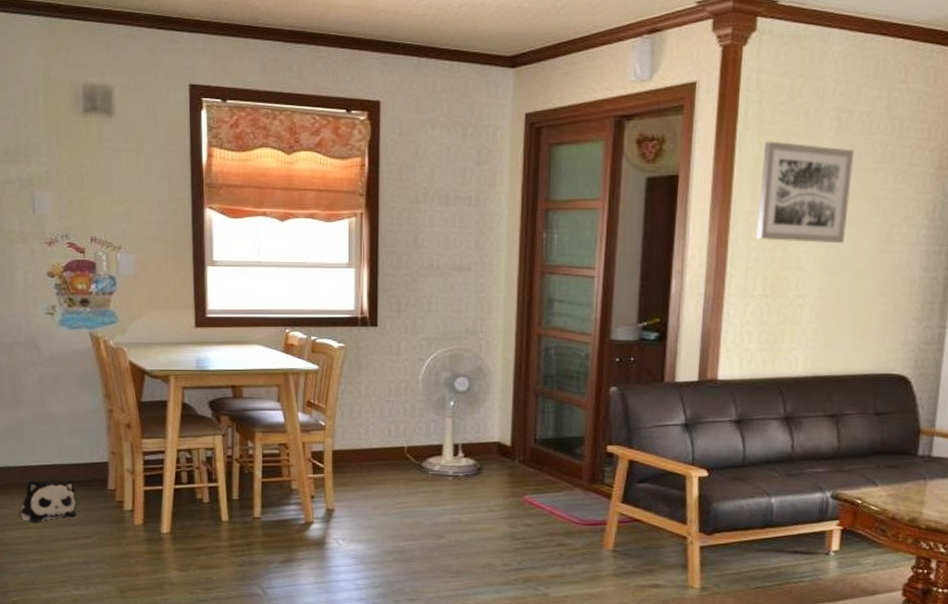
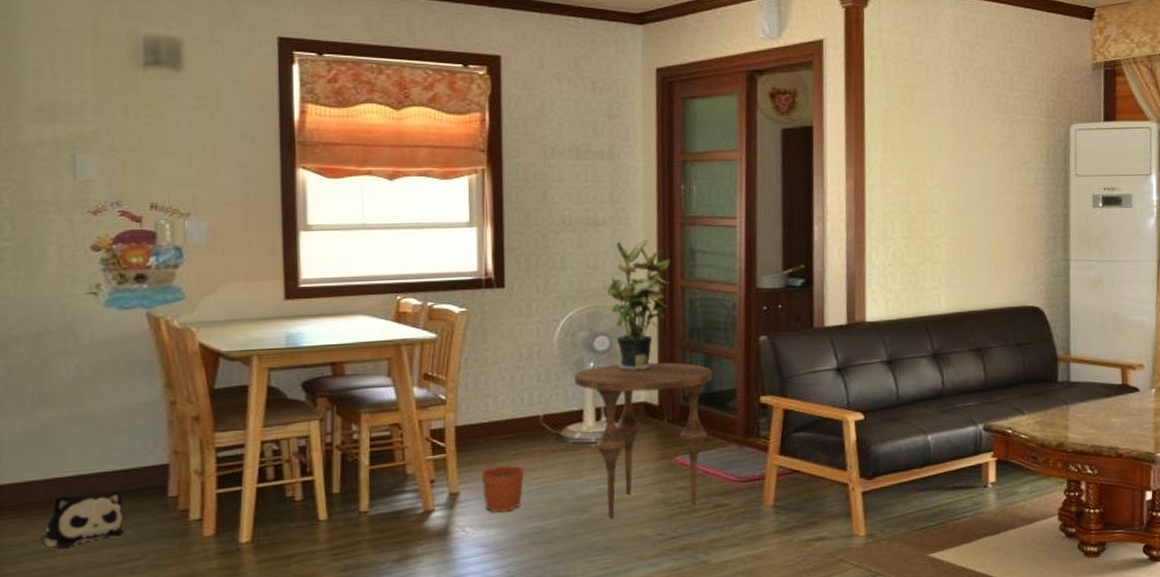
plant pot: none [353,478,390,531] -> present [481,452,525,514]
side table: none [436,405,563,545] -> present [574,362,713,517]
potted plant: none [468,287,530,413] -> present [606,240,671,371]
wall art: present [756,141,854,244] -> none [890,94,974,187]

